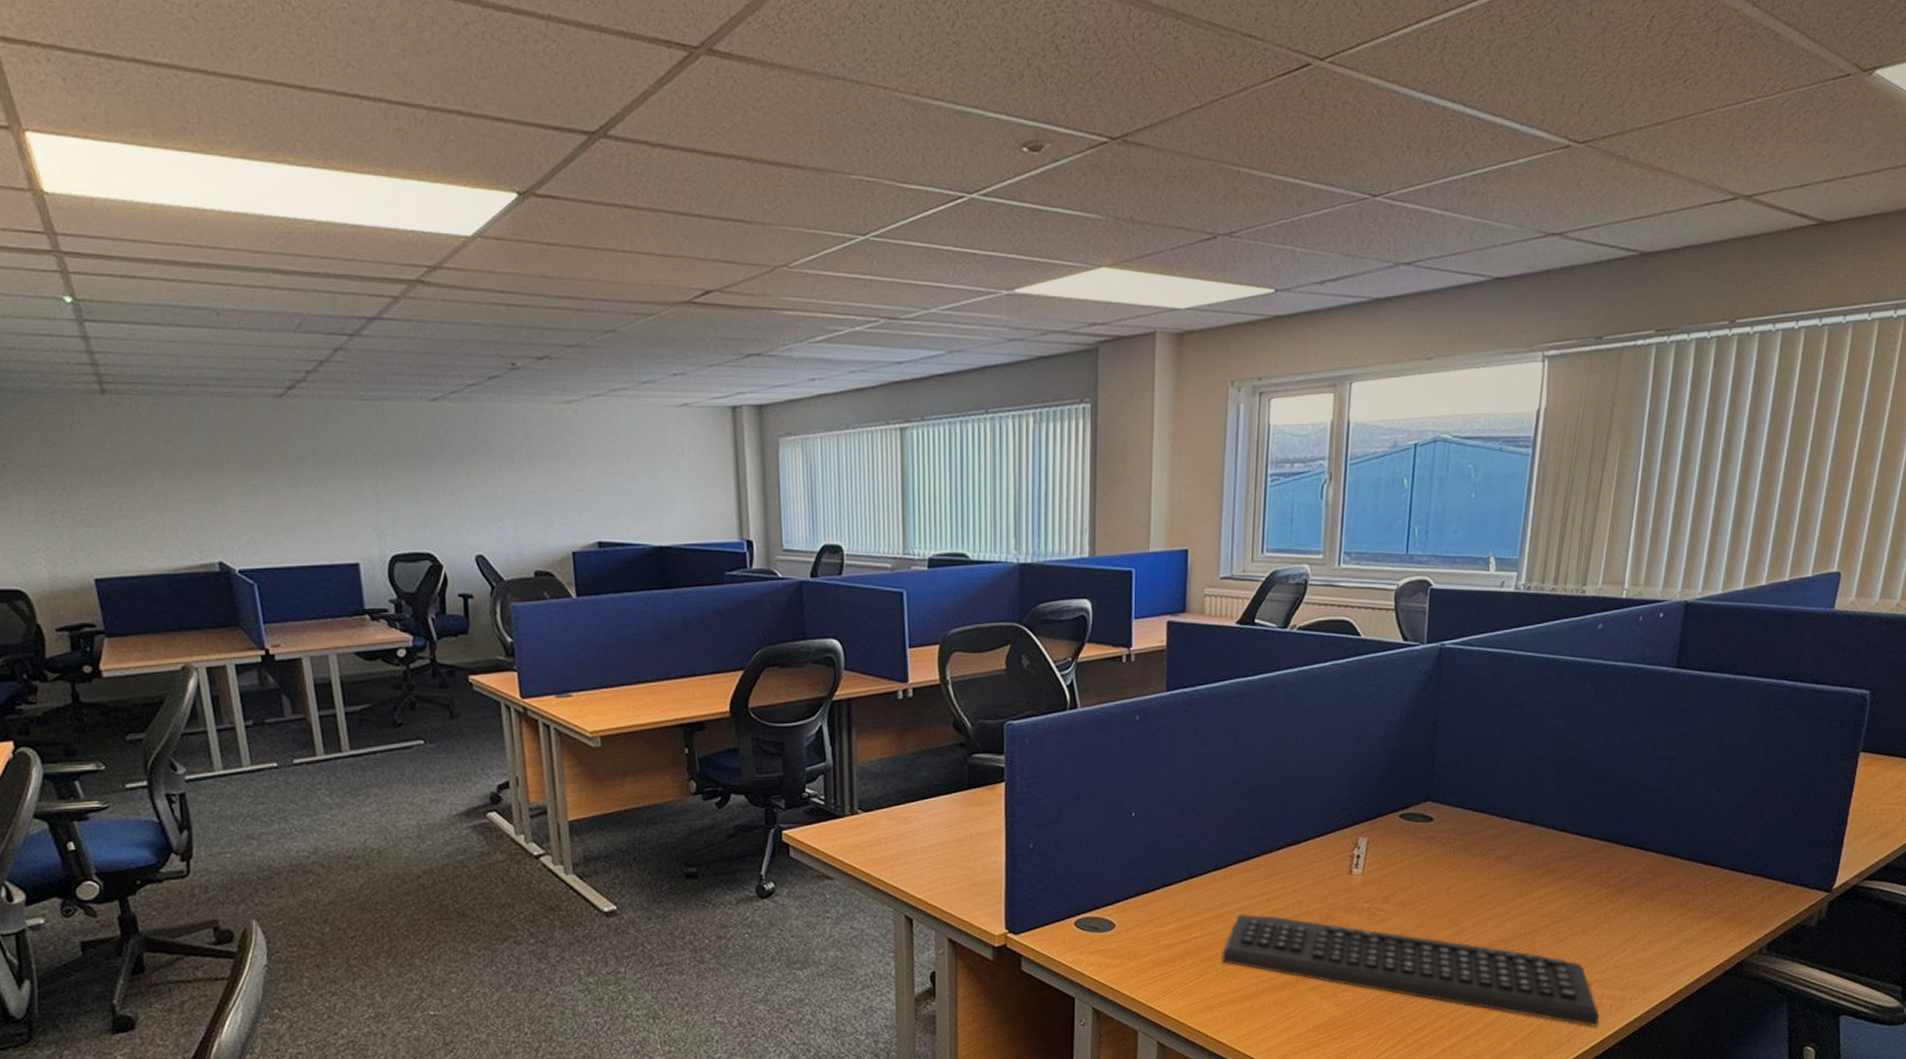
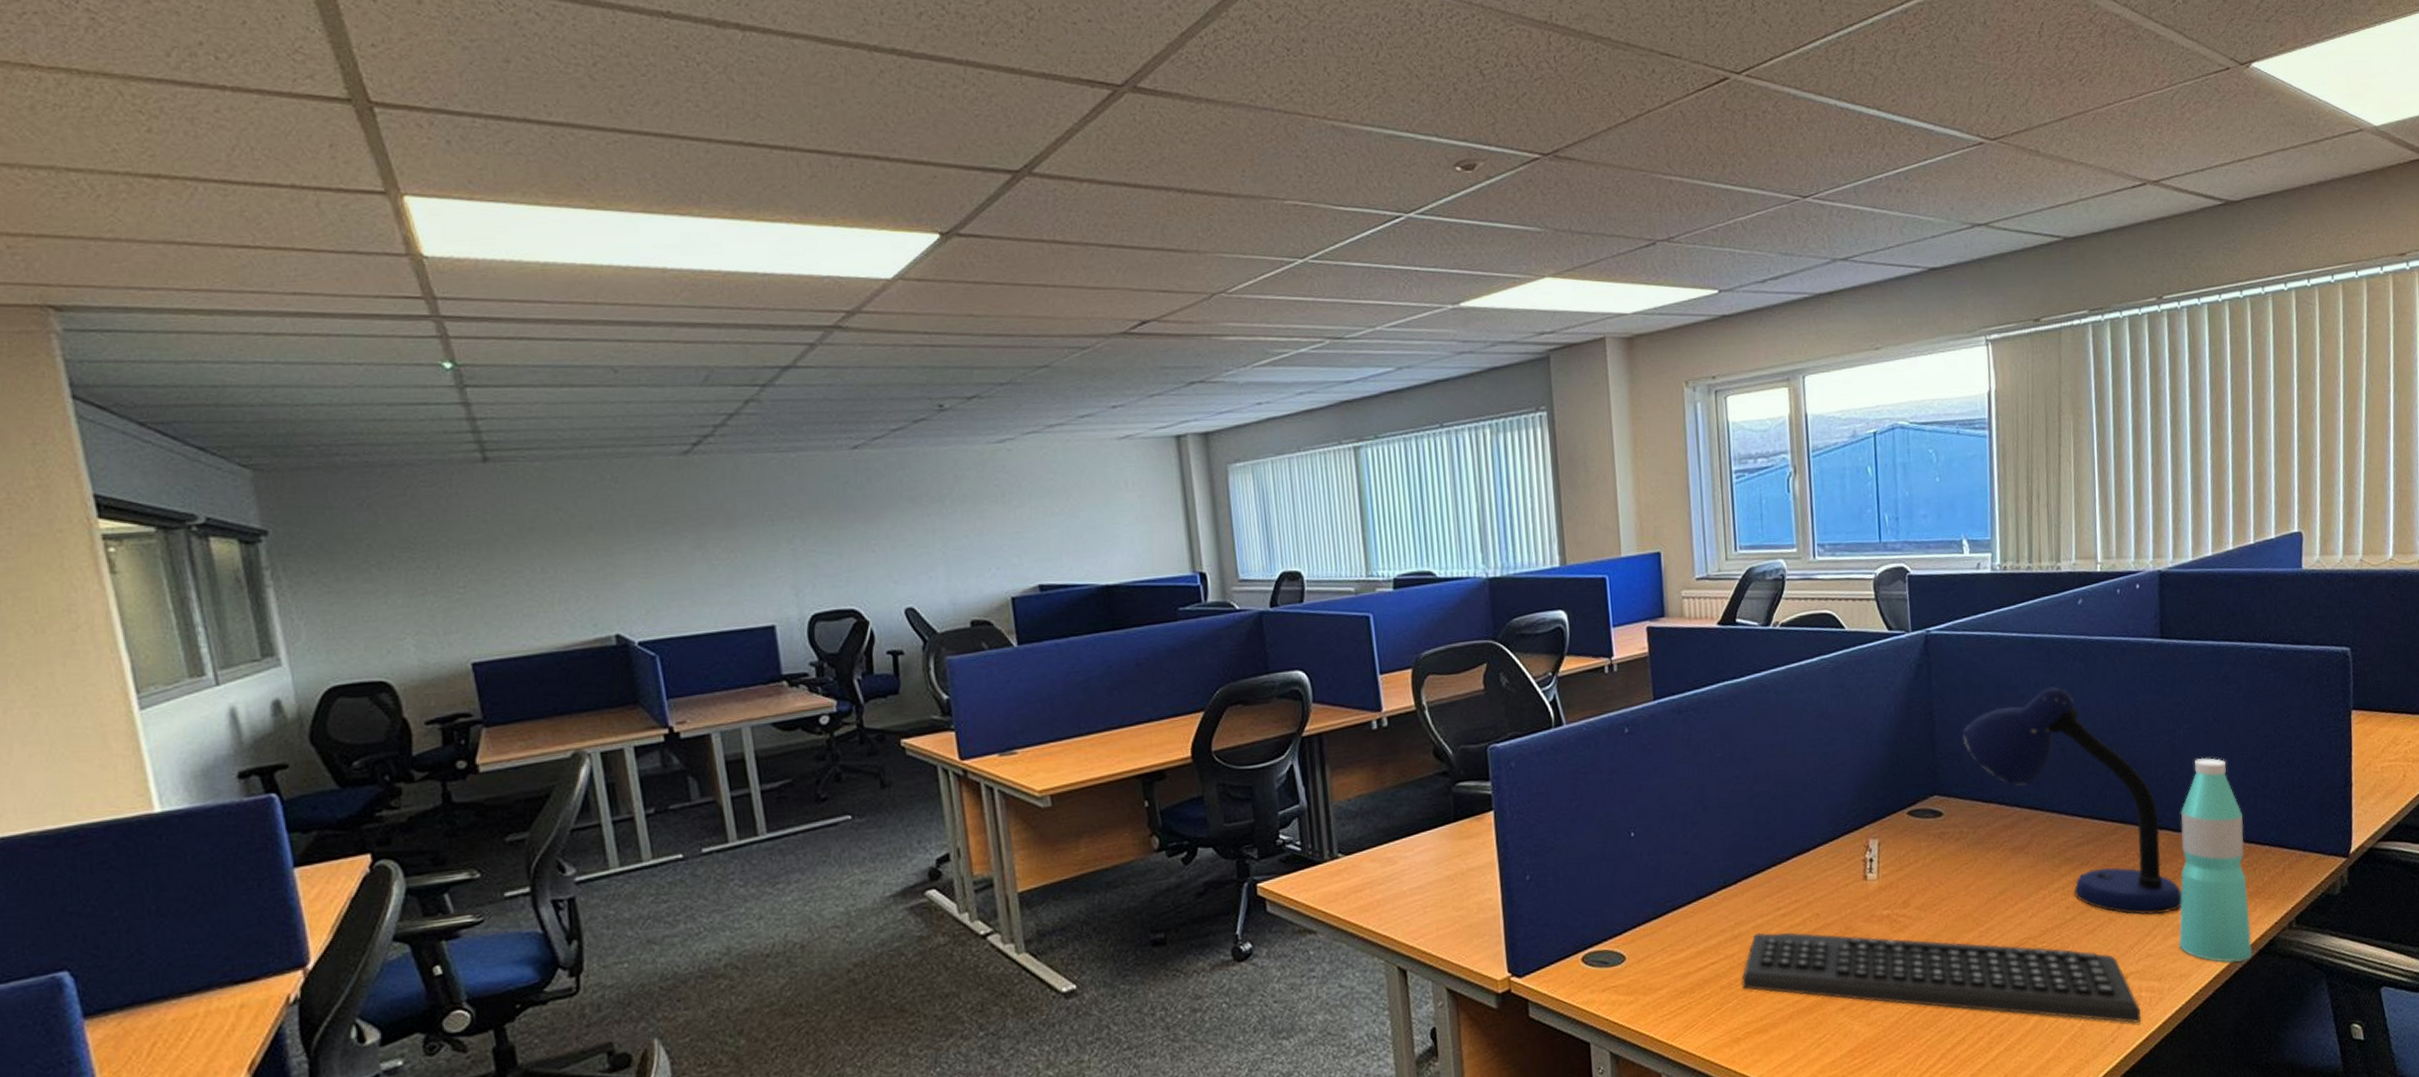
desk lamp: none [1463,707,1657,930] -> present [1962,687,2182,915]
water bottle: none [1647,786,1731,980] -> present [2179,757,2252,963]

